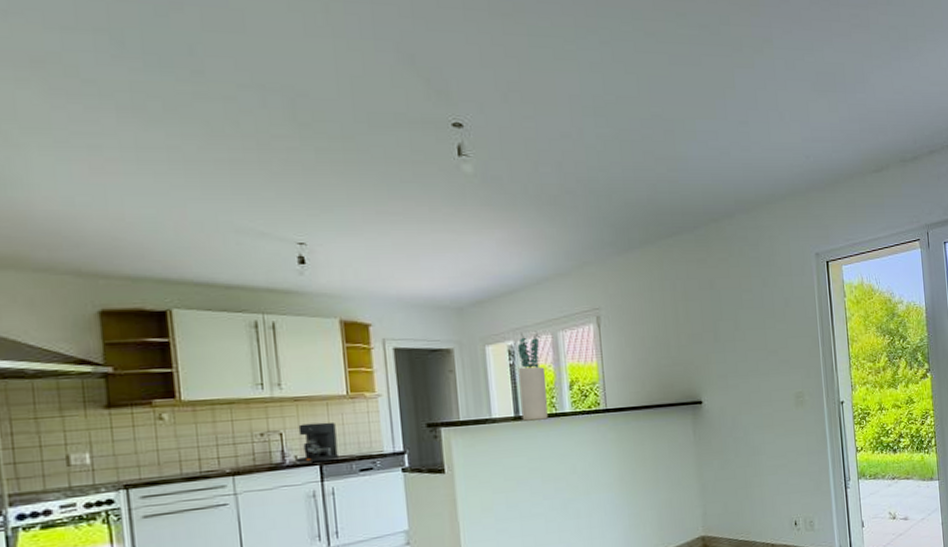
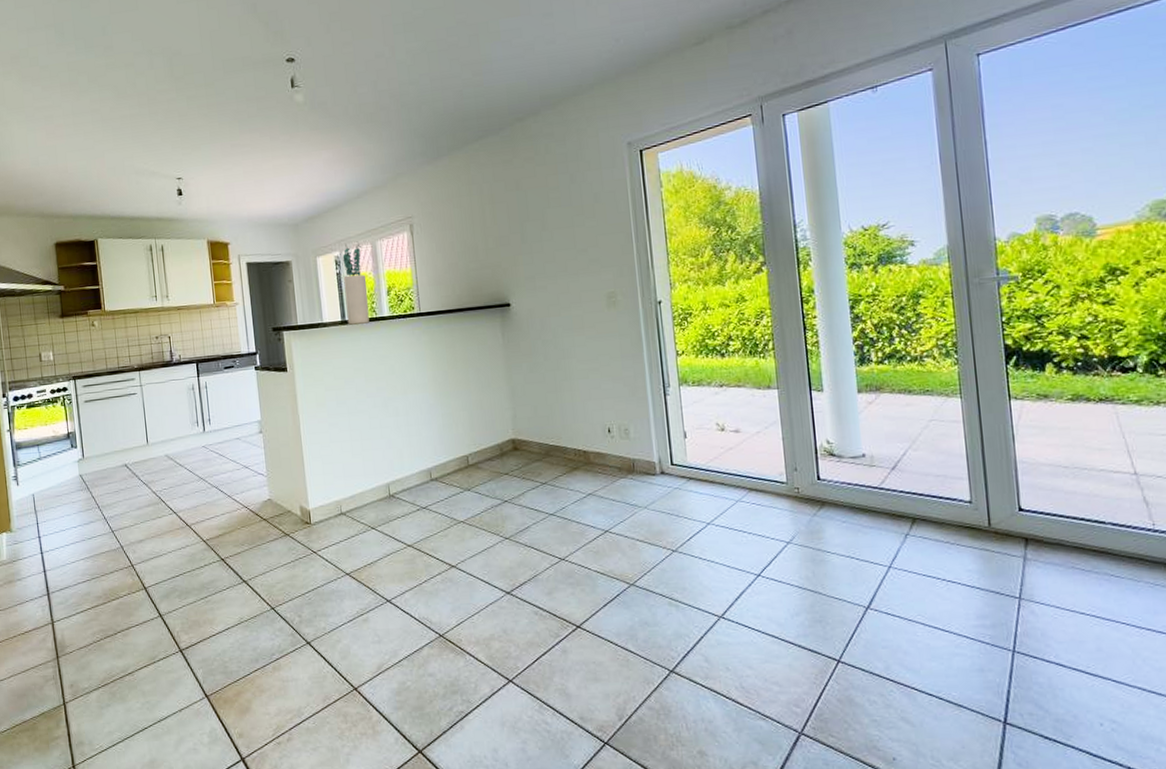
coffee maker: present [295,421,338,464] -> none [180,326,209,362]

